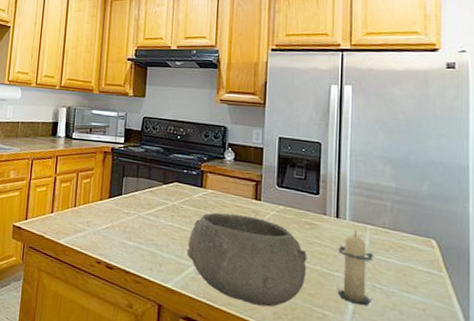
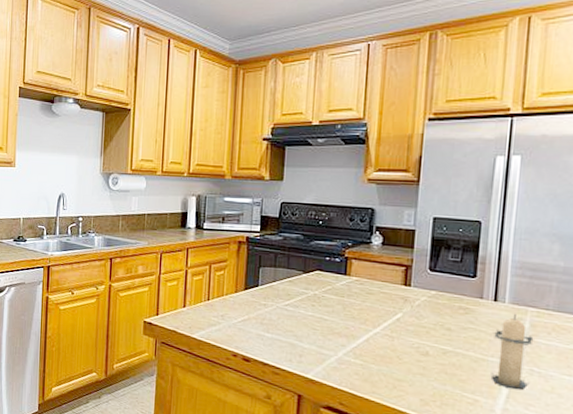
bowl: present [186,212,307,307] -> none [328,300,460,394]

